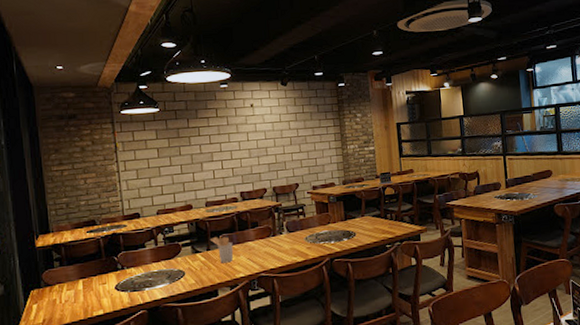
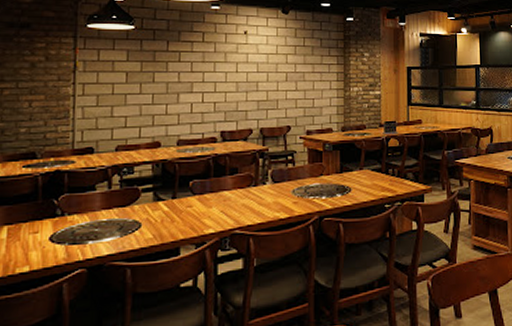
utensil holder: present [209,236,234,263] -> none [177,182,205,215]

